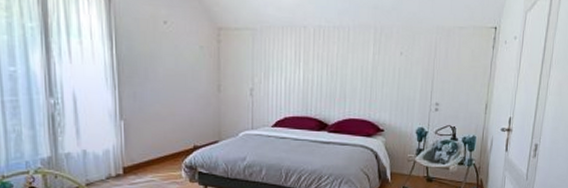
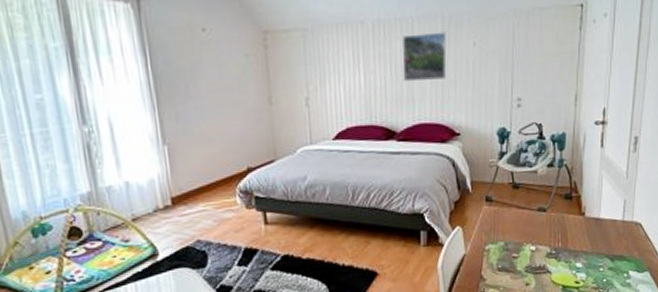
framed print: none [337,40,377,82] -> present [401,32,447,82]

